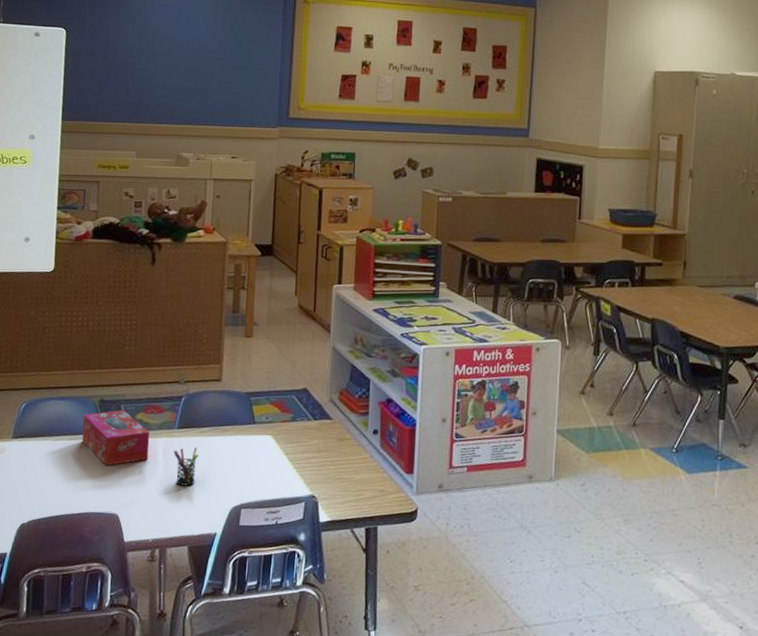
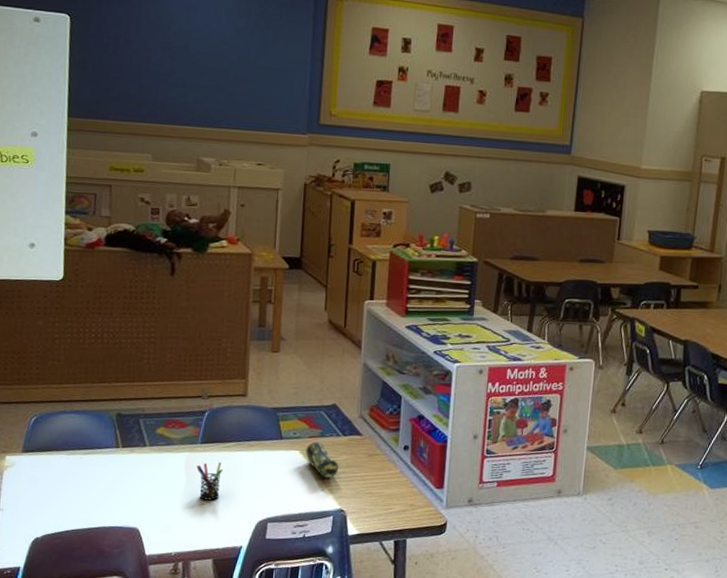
tissue box: present [82,410,150,466] -> none [98,424,171,481]
pencil case: none [278,426,310,464] -> present [306,441,339,479]

